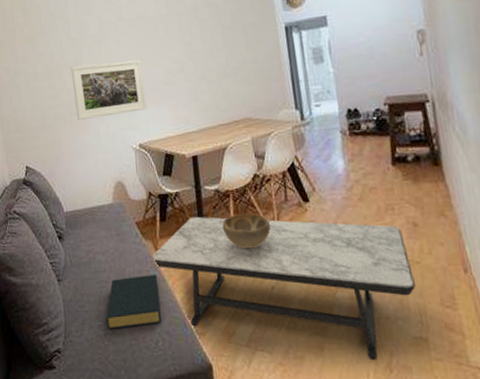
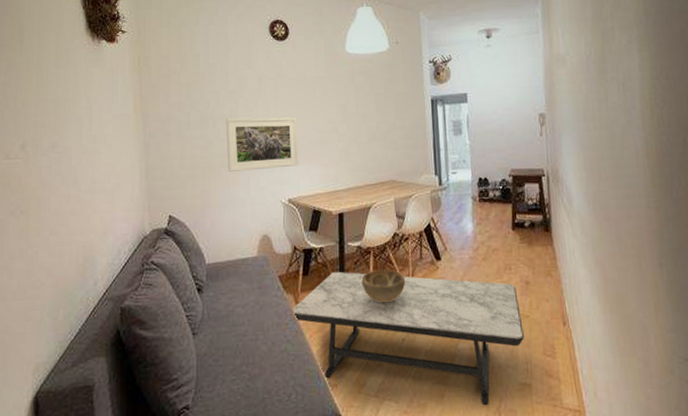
hardback book: present [106,274,162,329] -> none [241,327,297,383]

